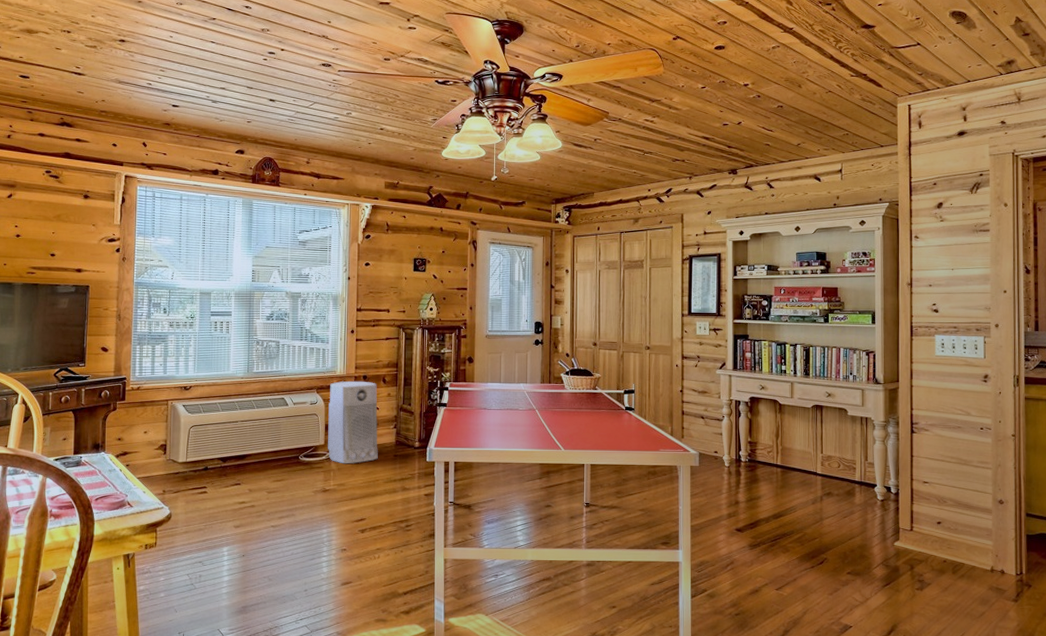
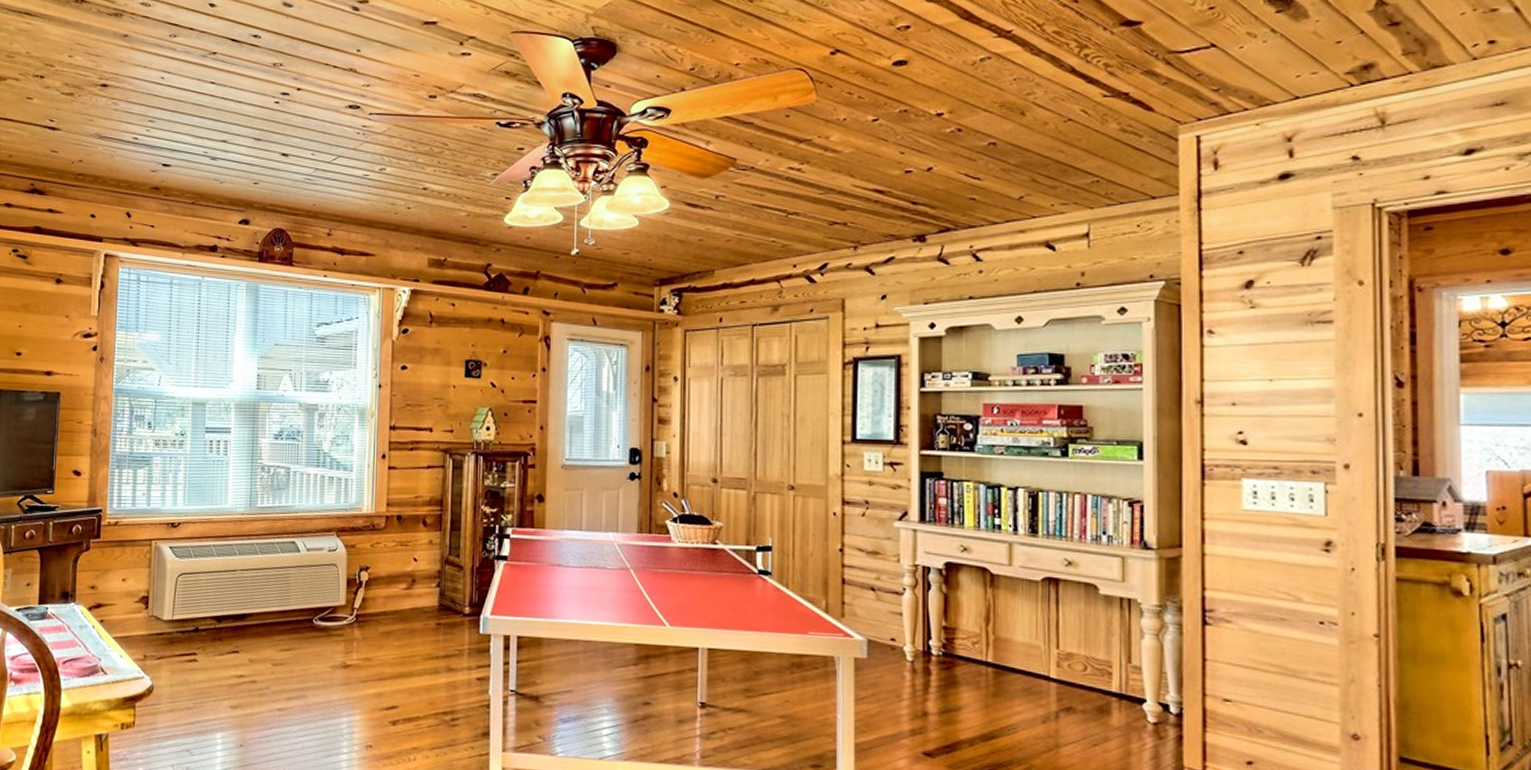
air purifier: present [328,381,378,464] -> none [350,522,416,633]

